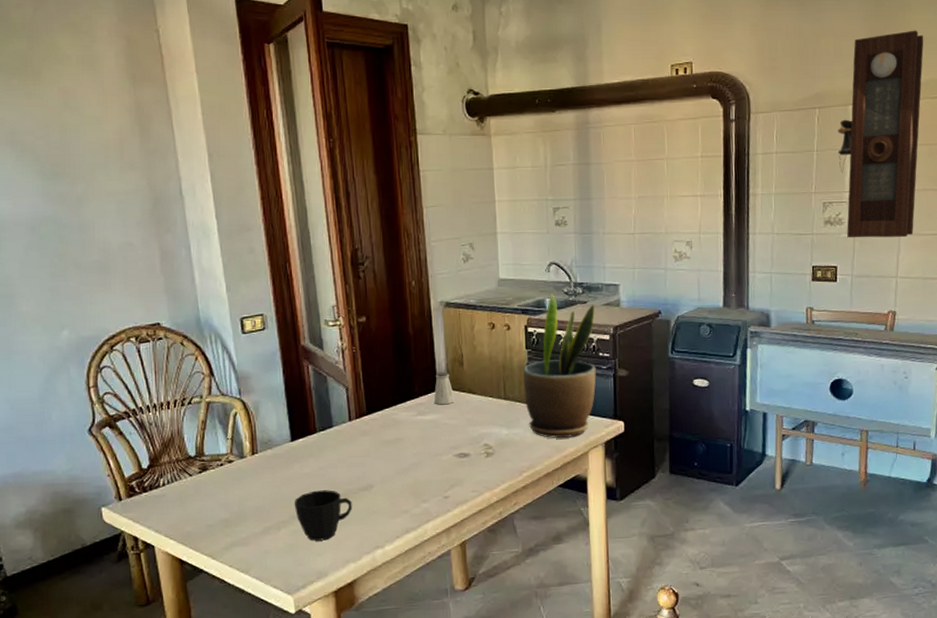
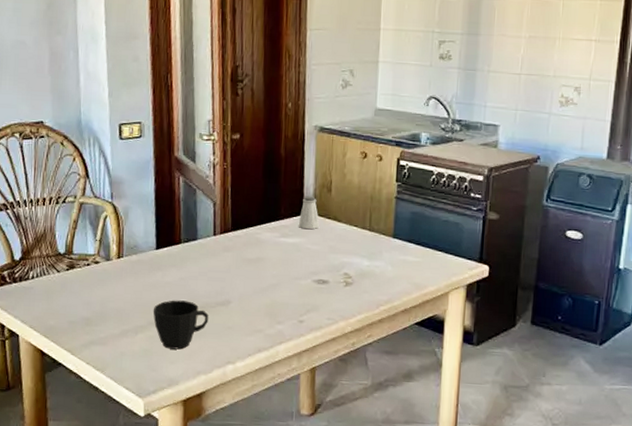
potted plant: present [523,294,596,438] -> none [389,128,472,276]

